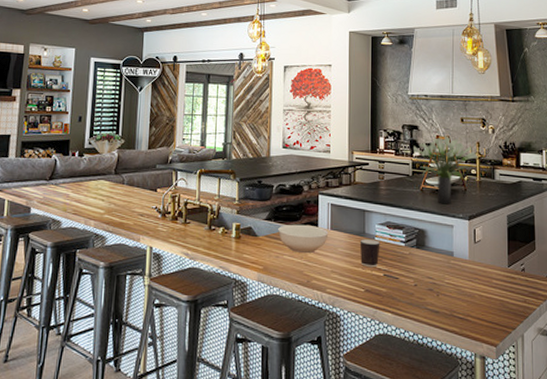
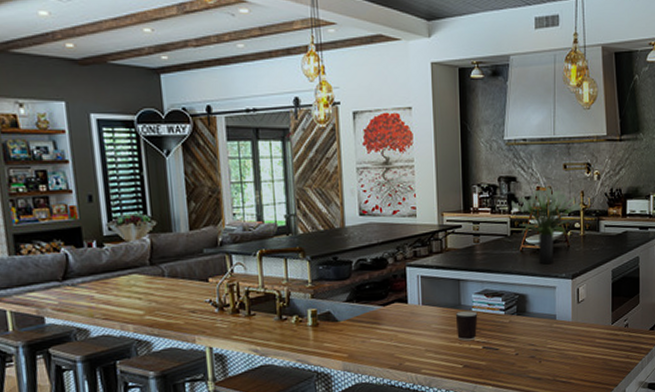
bowl: present [278,224,329,254] -> none [362,302,420,335]

